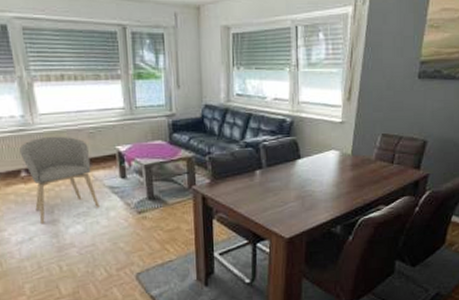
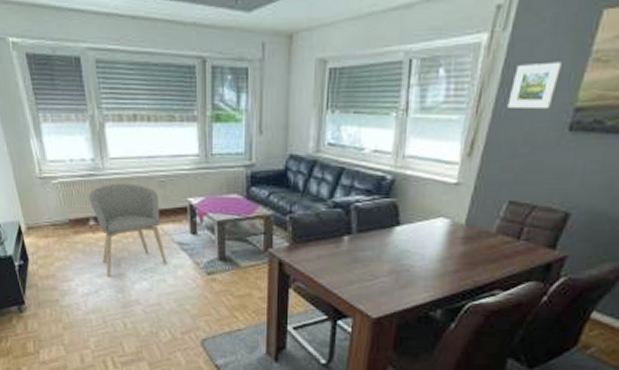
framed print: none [372,27,407,62] -> present [507,61,562,108]

